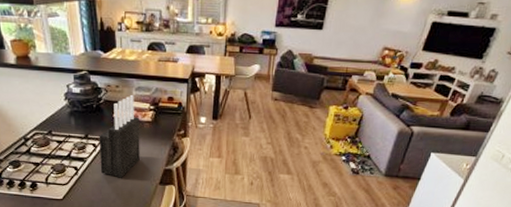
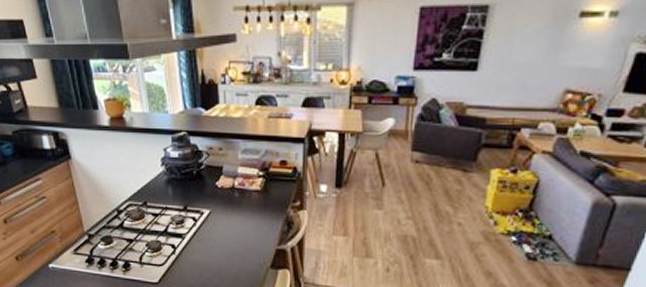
knife block: present [99,94,140,178] -> none [199,158,247,259]

